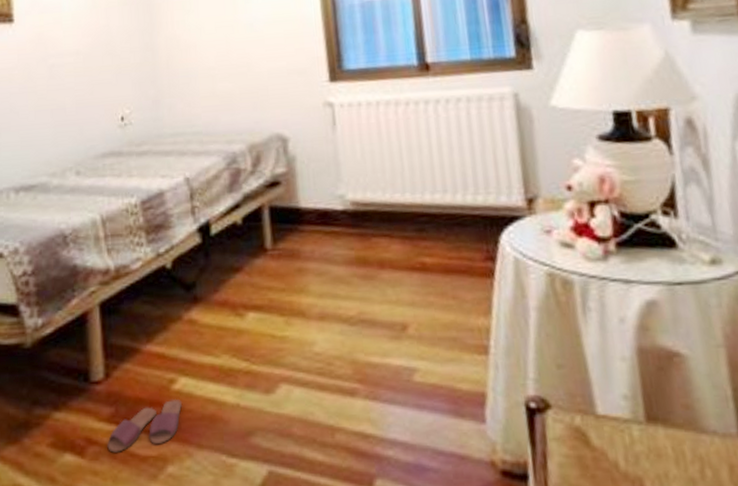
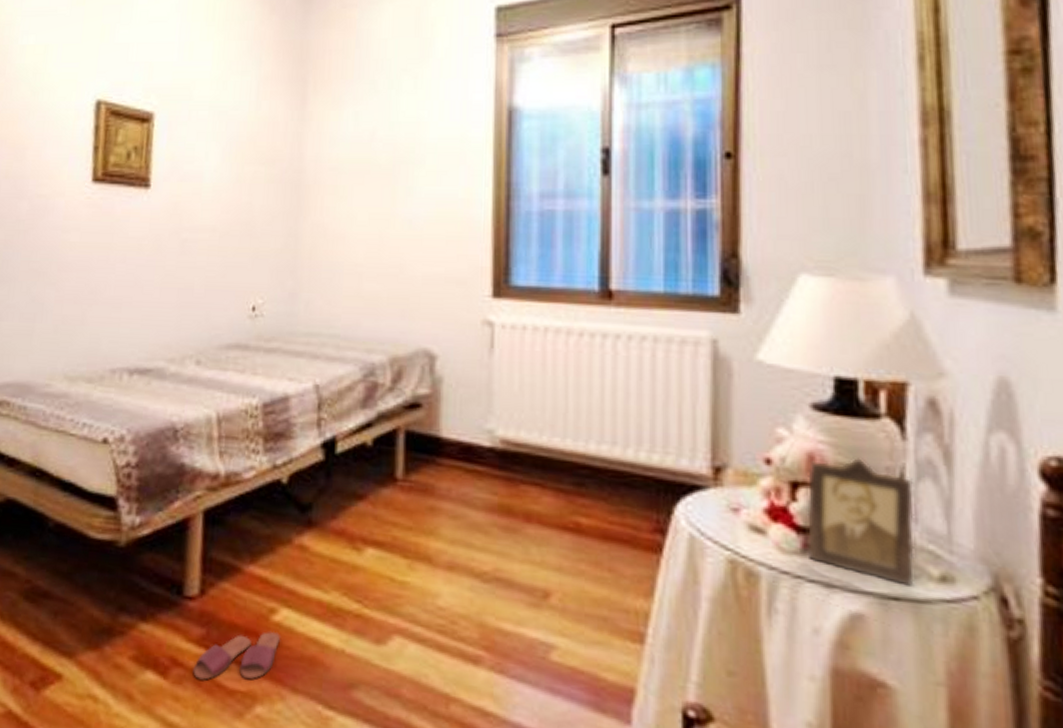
photo frame: none [600,174,692,272] -> present [807,458,915,586]

